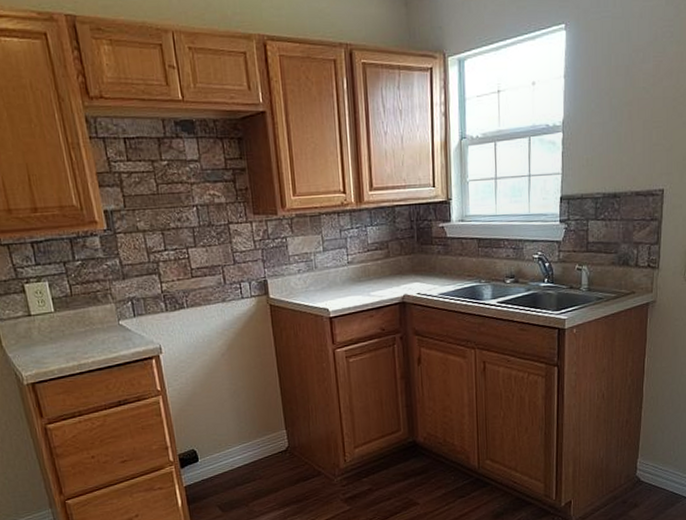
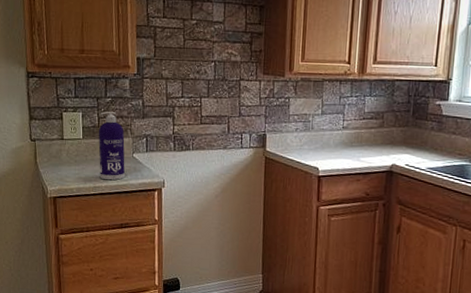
spray bottle: none [71,276,113,355] -> present [98,111,125,181]

